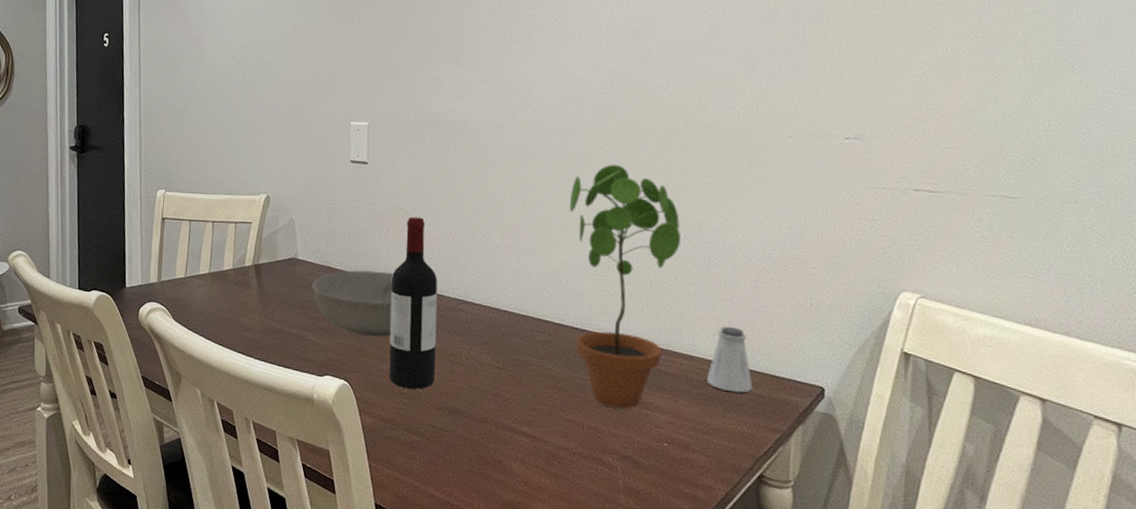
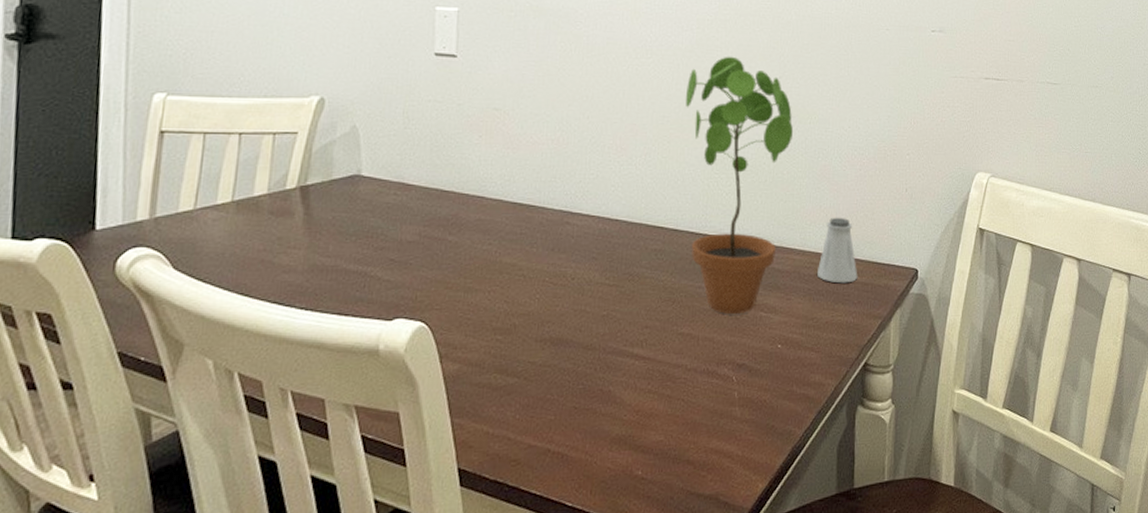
bowl: present [312,270,393,337] -> none [381,184,486,264]
wine bottle: present [389,217,438,390] -> none [478,118,540,323]

